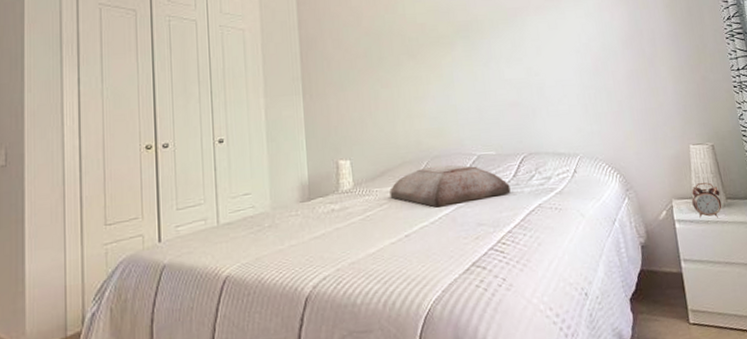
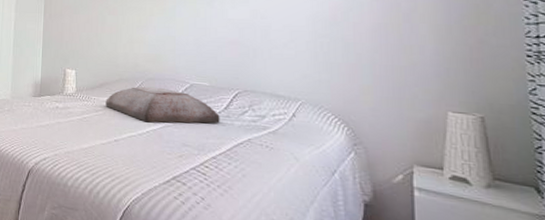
alarm clock: present [691,182,722,218] -> none [440,155,486,198]

